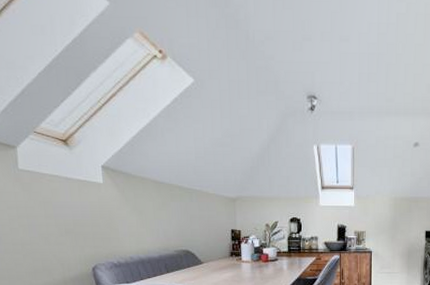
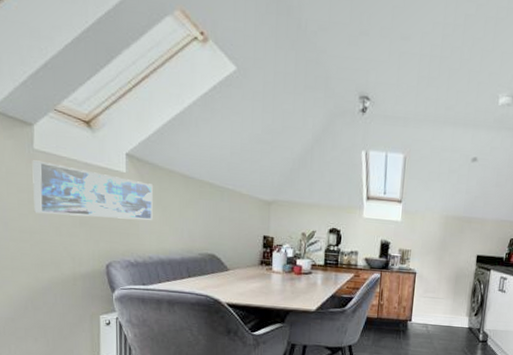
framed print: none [18,179,131,227] -> present [32,160,153,220]

